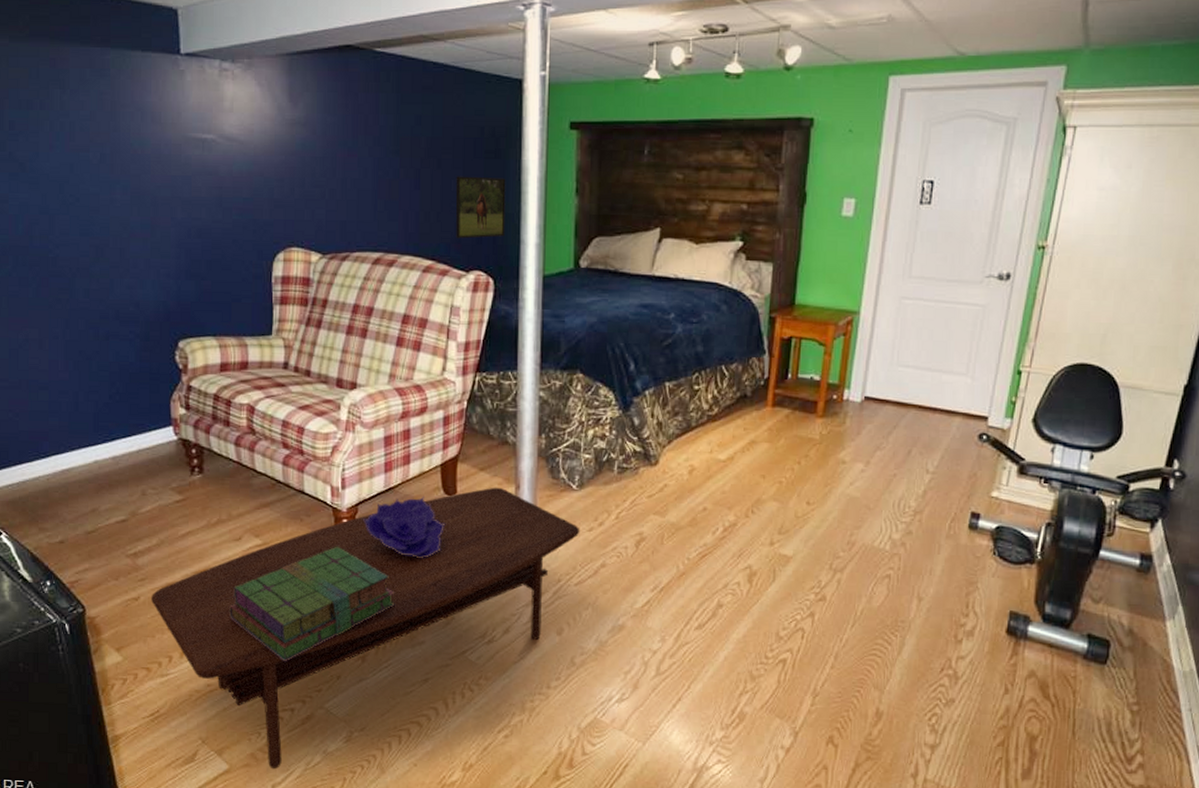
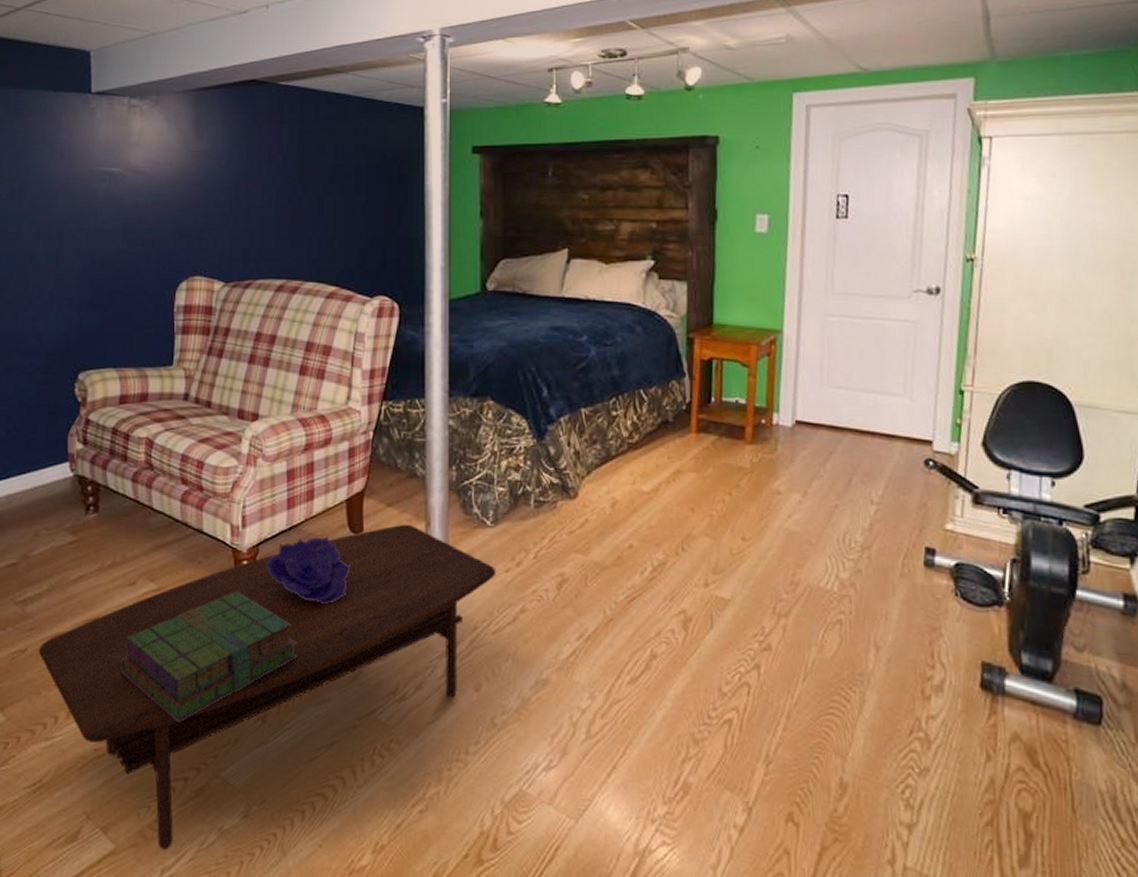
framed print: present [455,176,506,239] -> none [359,202,410,264]

